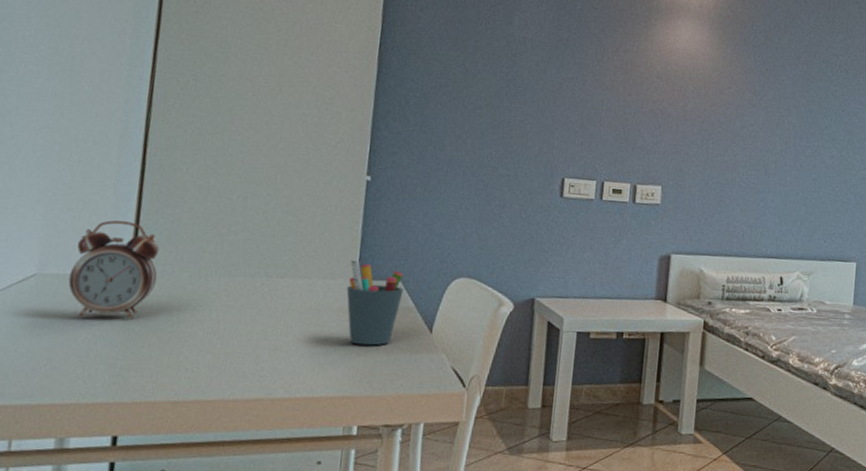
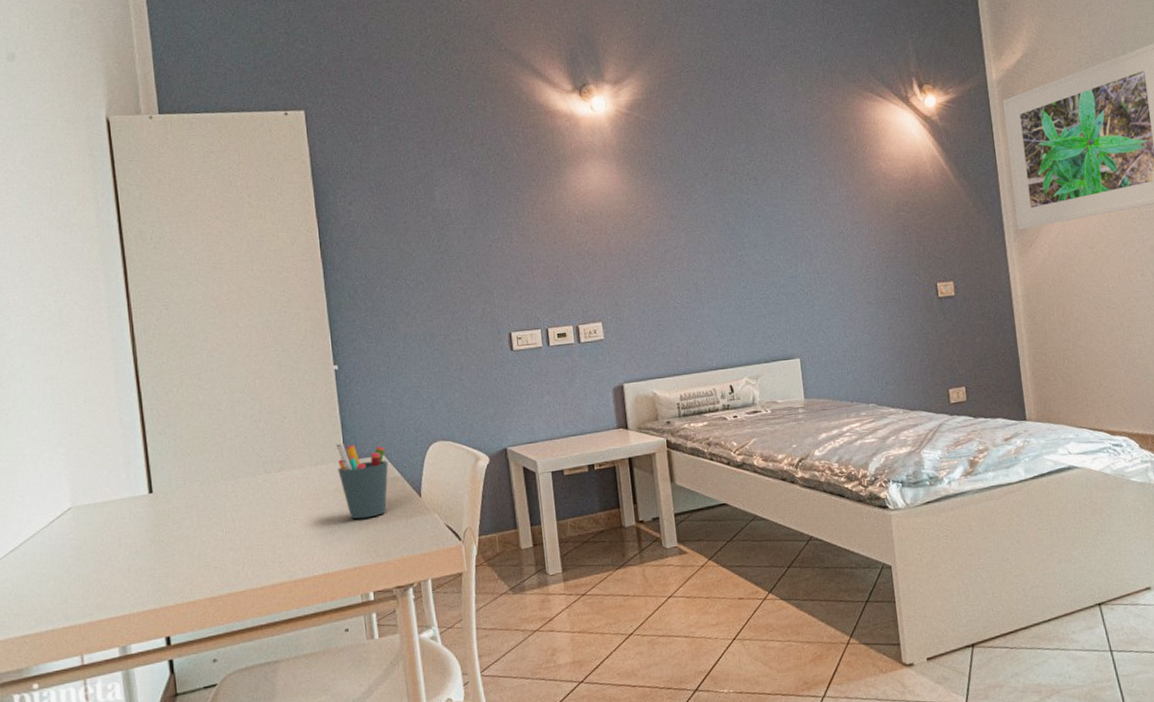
alarm clock: present [68,220,160,319] -> none [98,446,173,539]

